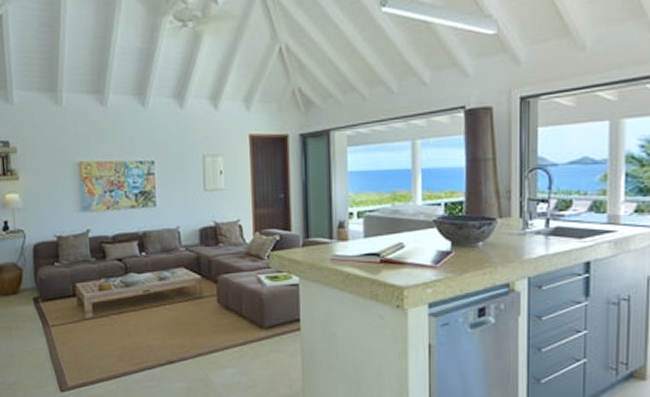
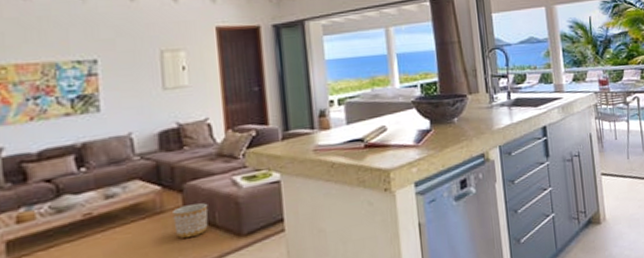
planter: none [209,295,237,323] -> present [173,203,209,239]

